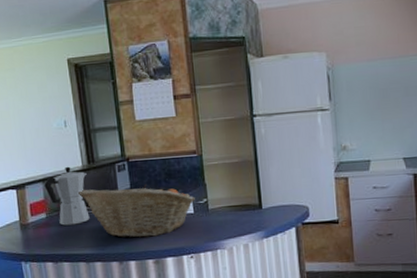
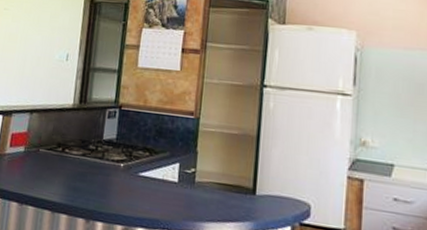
moka pot: present [44,166,90,226] -> none [30,101,76,167]
fruit basket: present [78,184,195,238] -> none [62,129,183,200]

